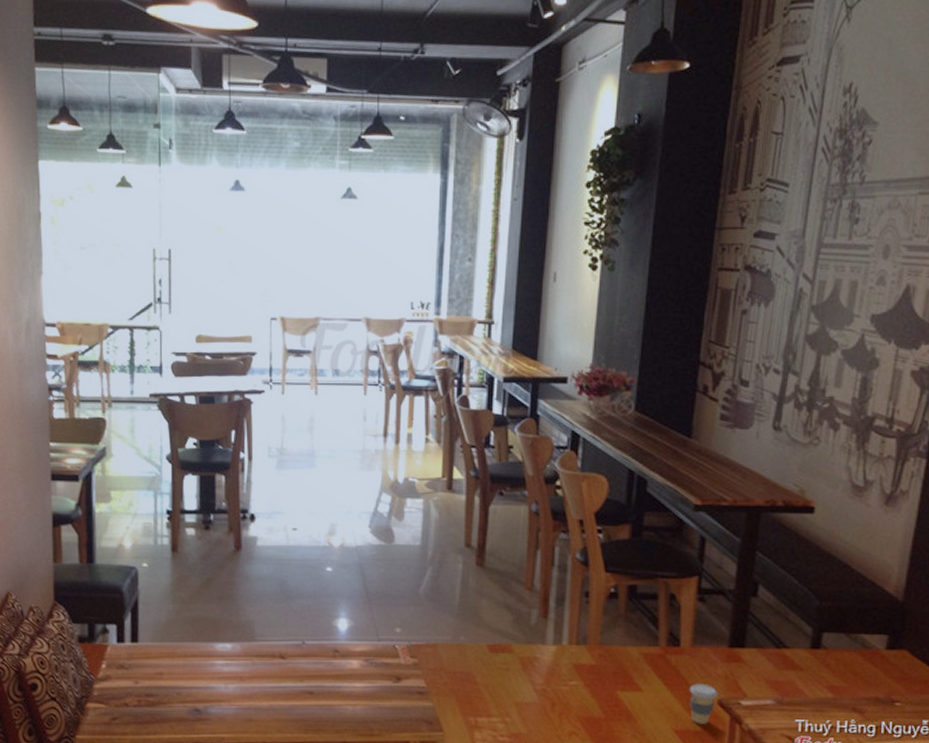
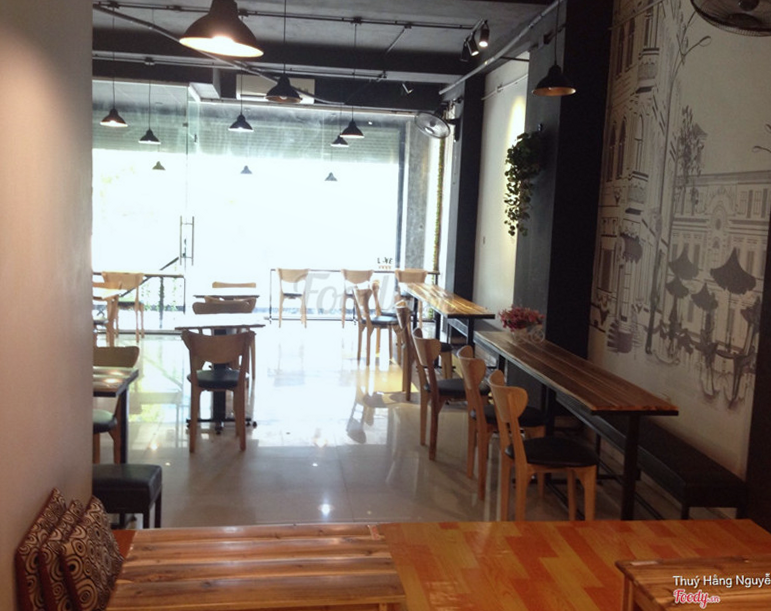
coffee cup: present [689,683,718,724] -> none [593,549,615,582]

